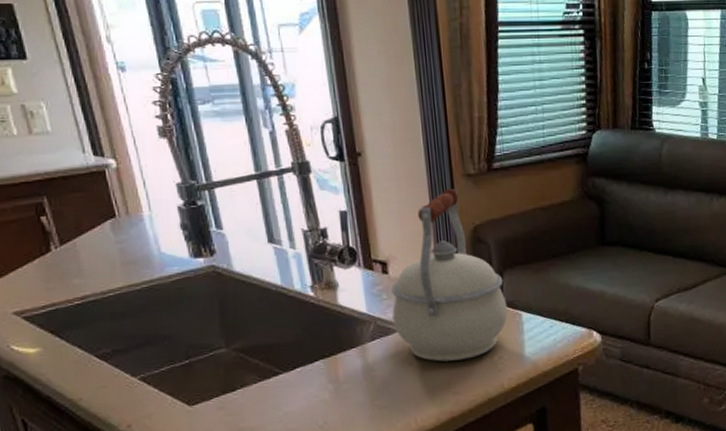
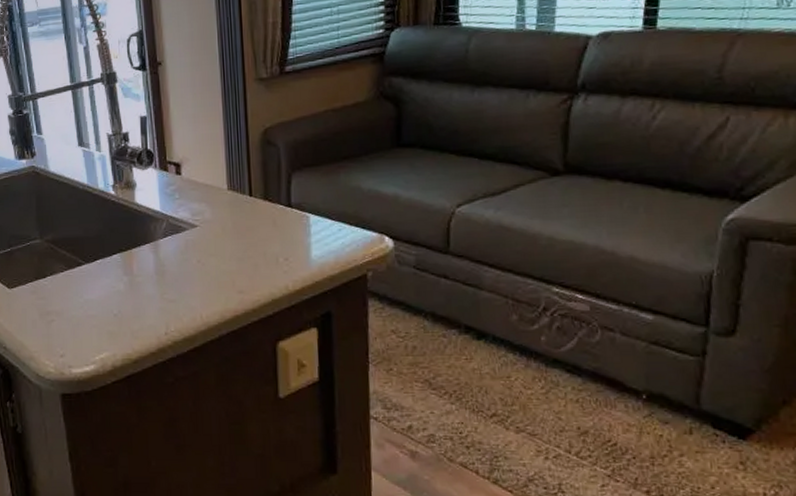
kettle: present [391,189,508,362] -> none [183,93,295,261]

